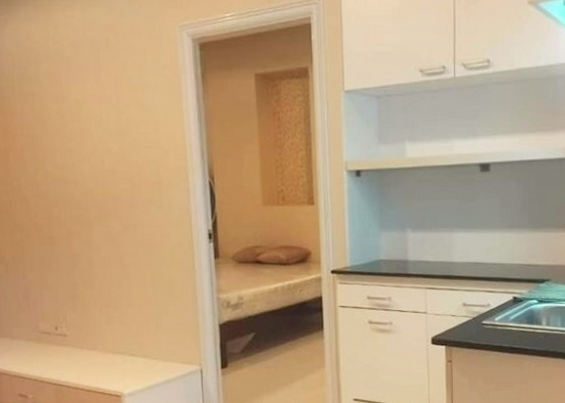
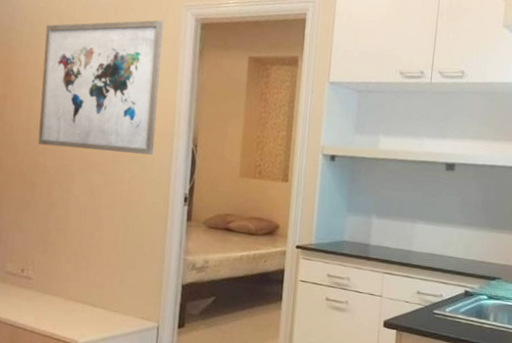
wall art: none [36,46,169,197] -> present [37,20,164,155]

